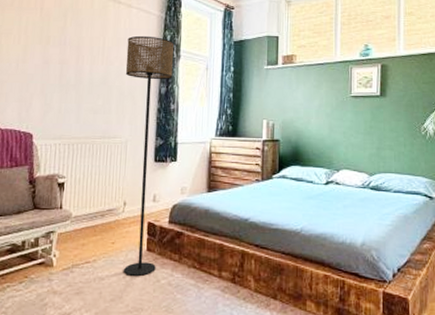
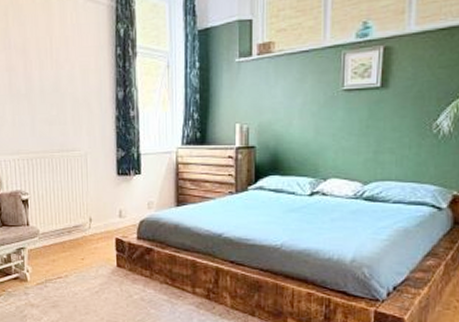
floor lamp: present [123,35,175,277] -> none [76,31,130,292]

